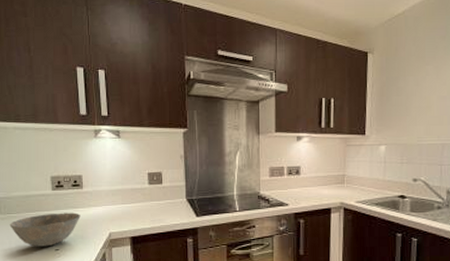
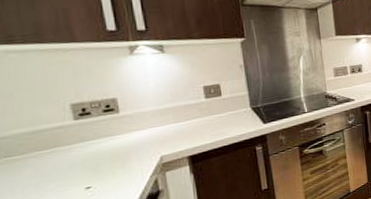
bowl: present [9,212,81,247] -> none [9,141,119,191]

